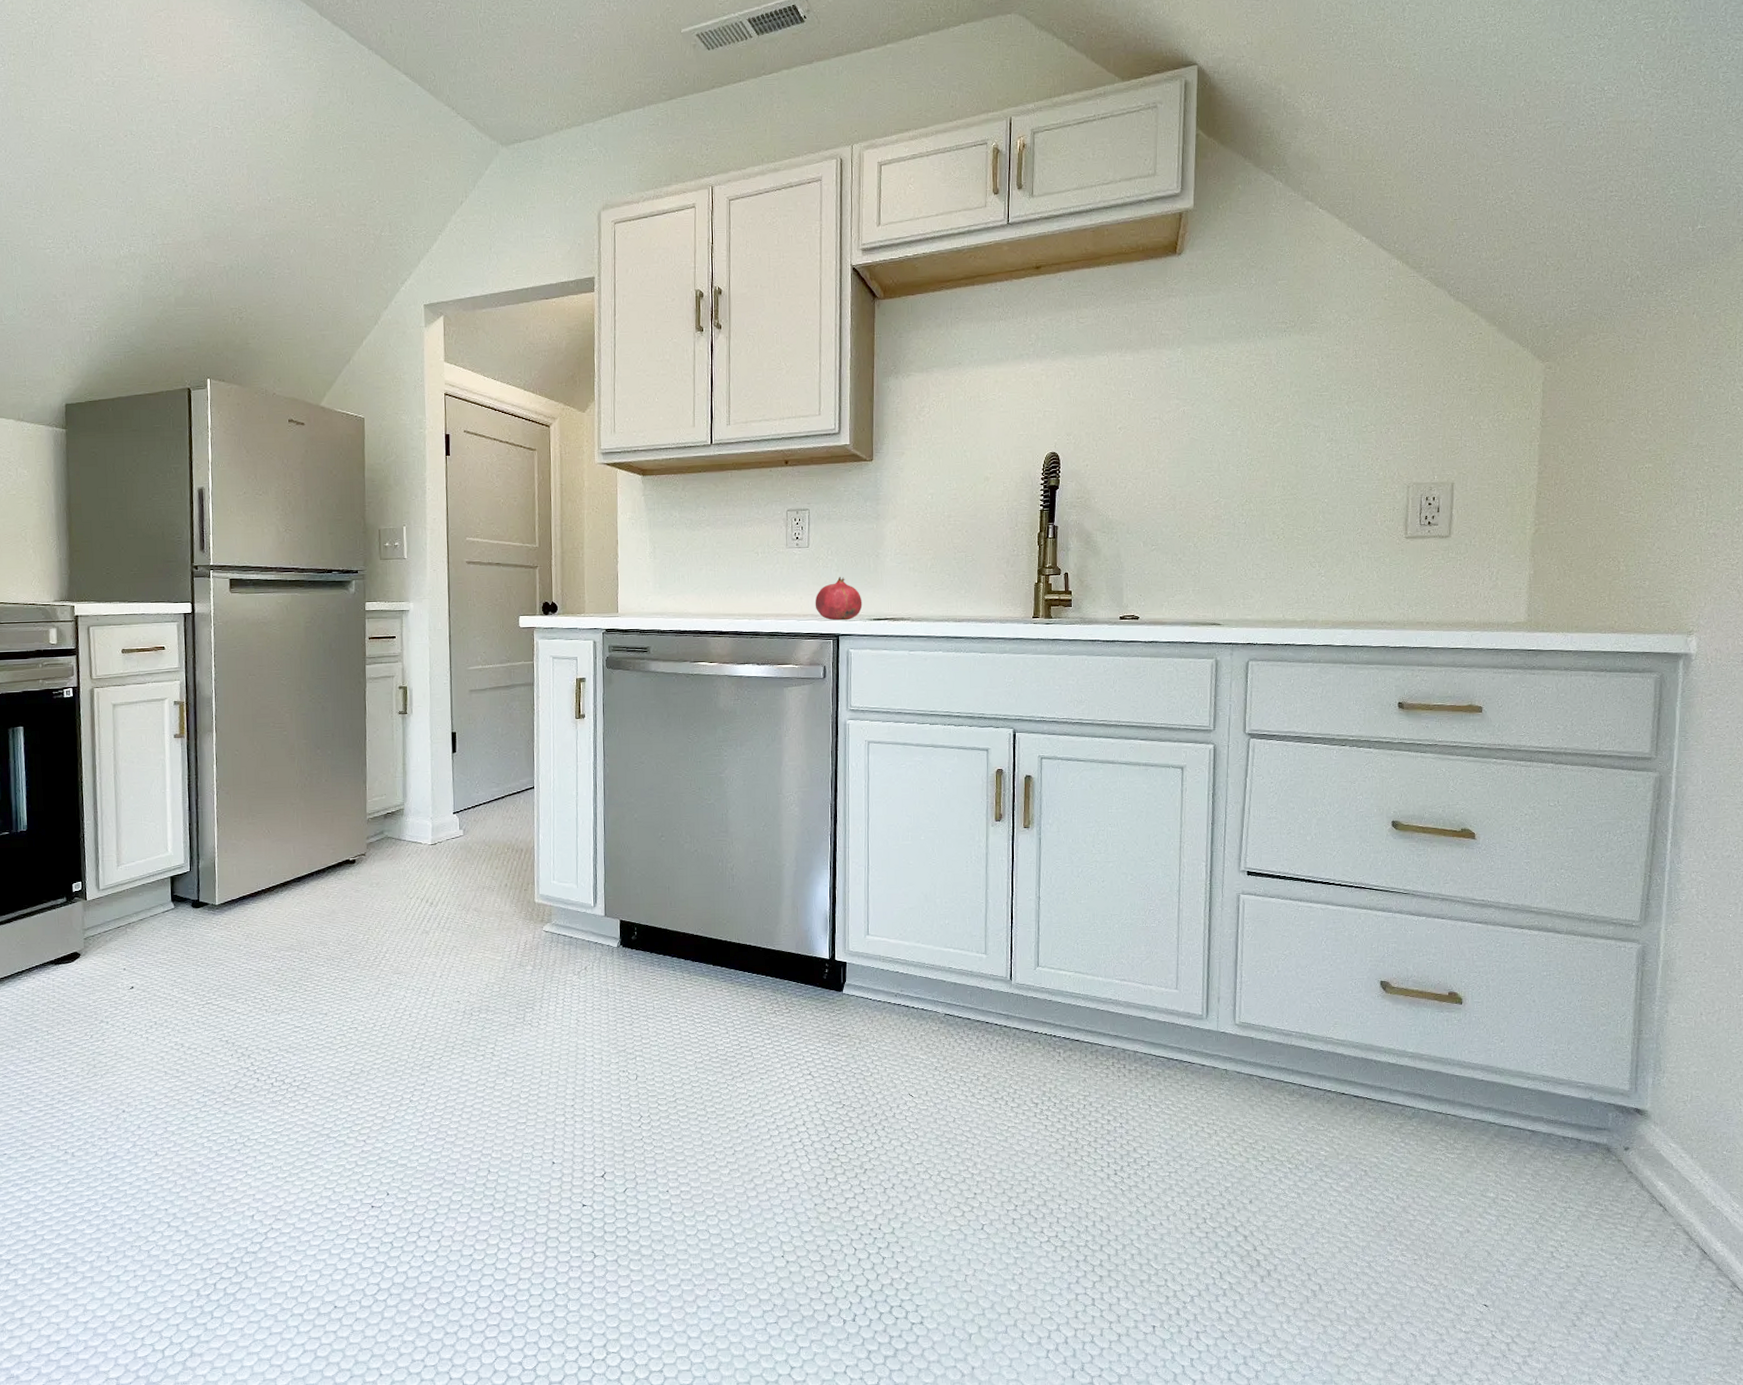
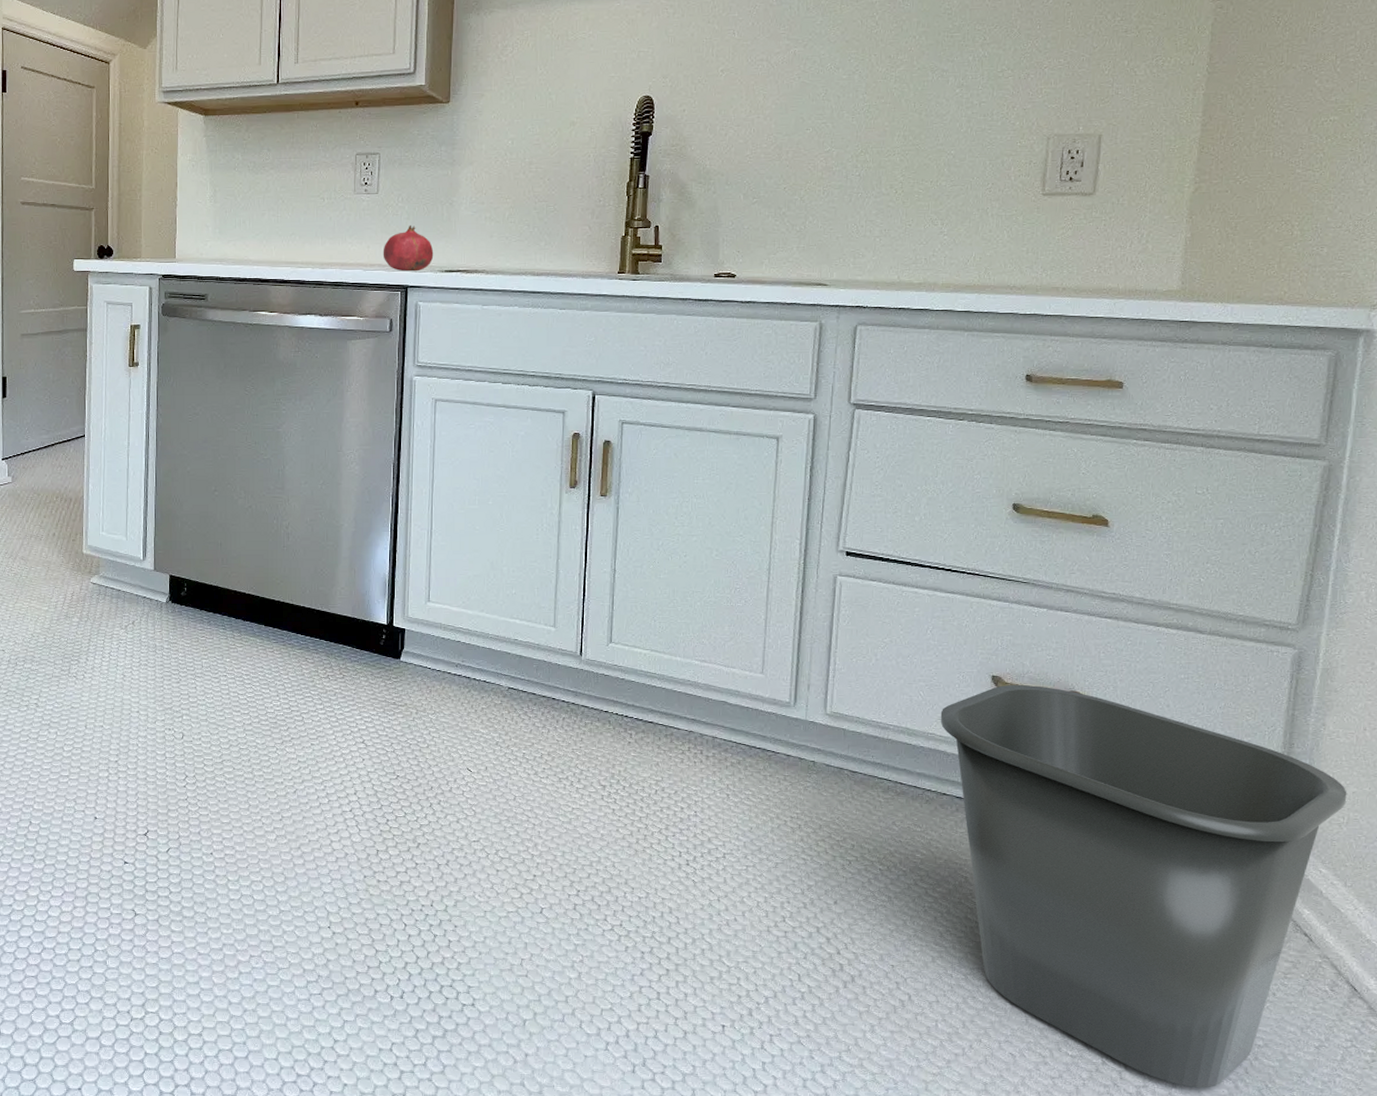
waste bin: none [1337,988,1689,1354] -> present [940,684,1347,1088]

